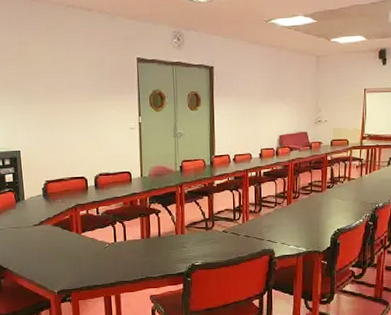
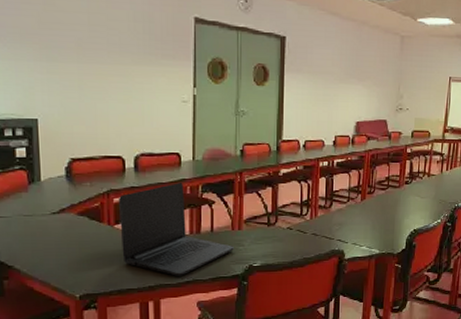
laptop: none [84,196,178,274] -> present [119,183,234,276]

